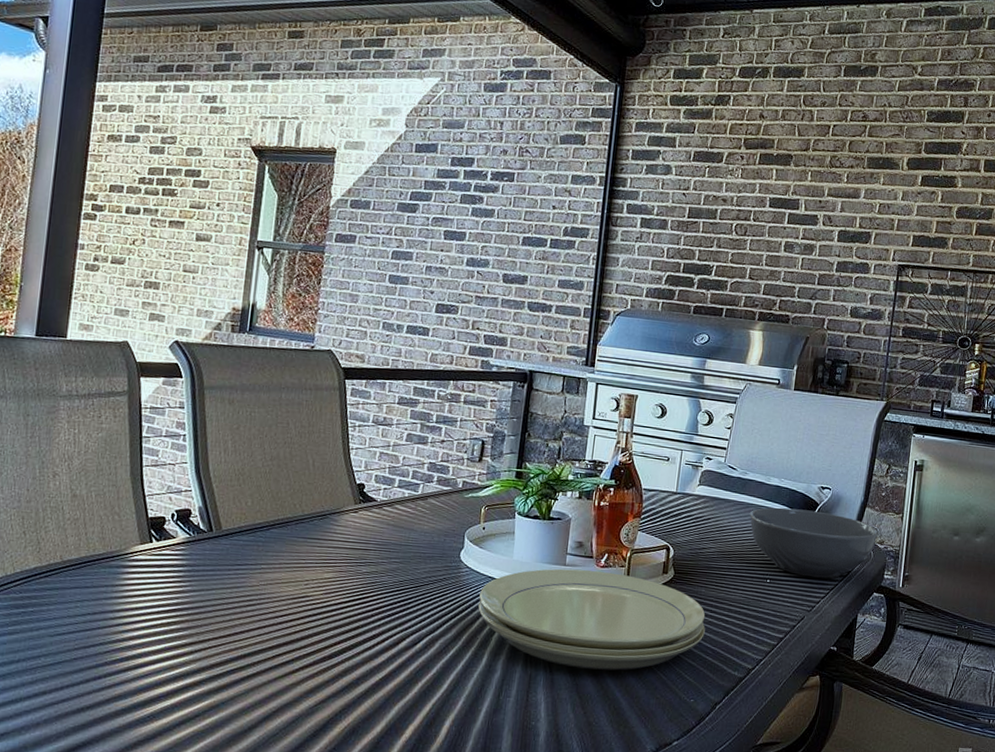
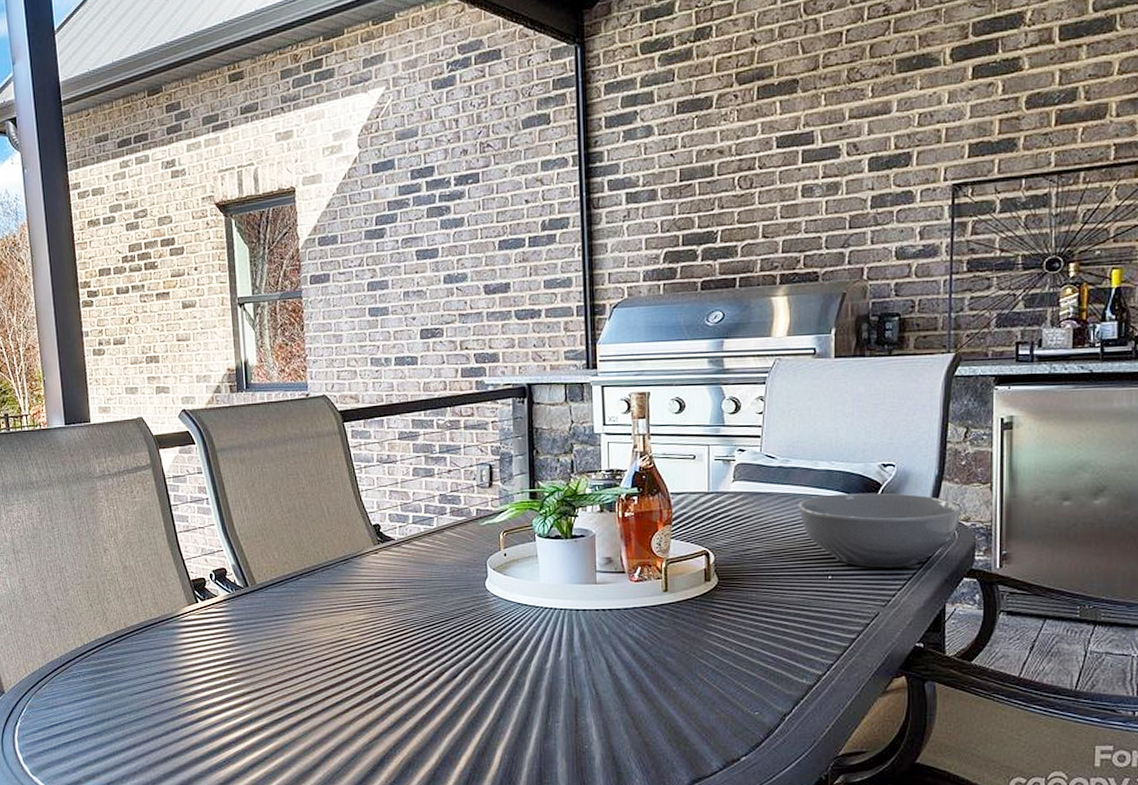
plate: present [478,568,706,671] -> none [511,586,762,688]

